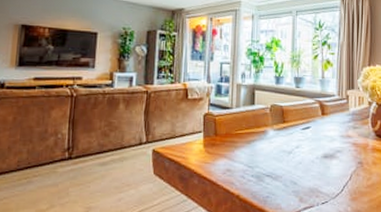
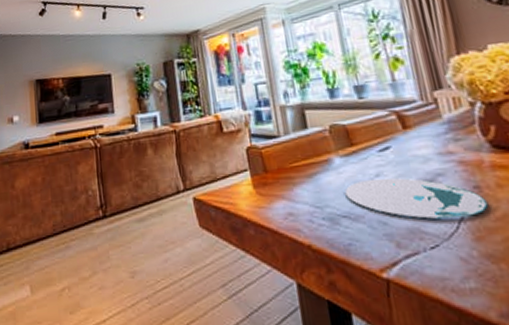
plate: none [272,149,365,183] -> present [344,178,489,219]

